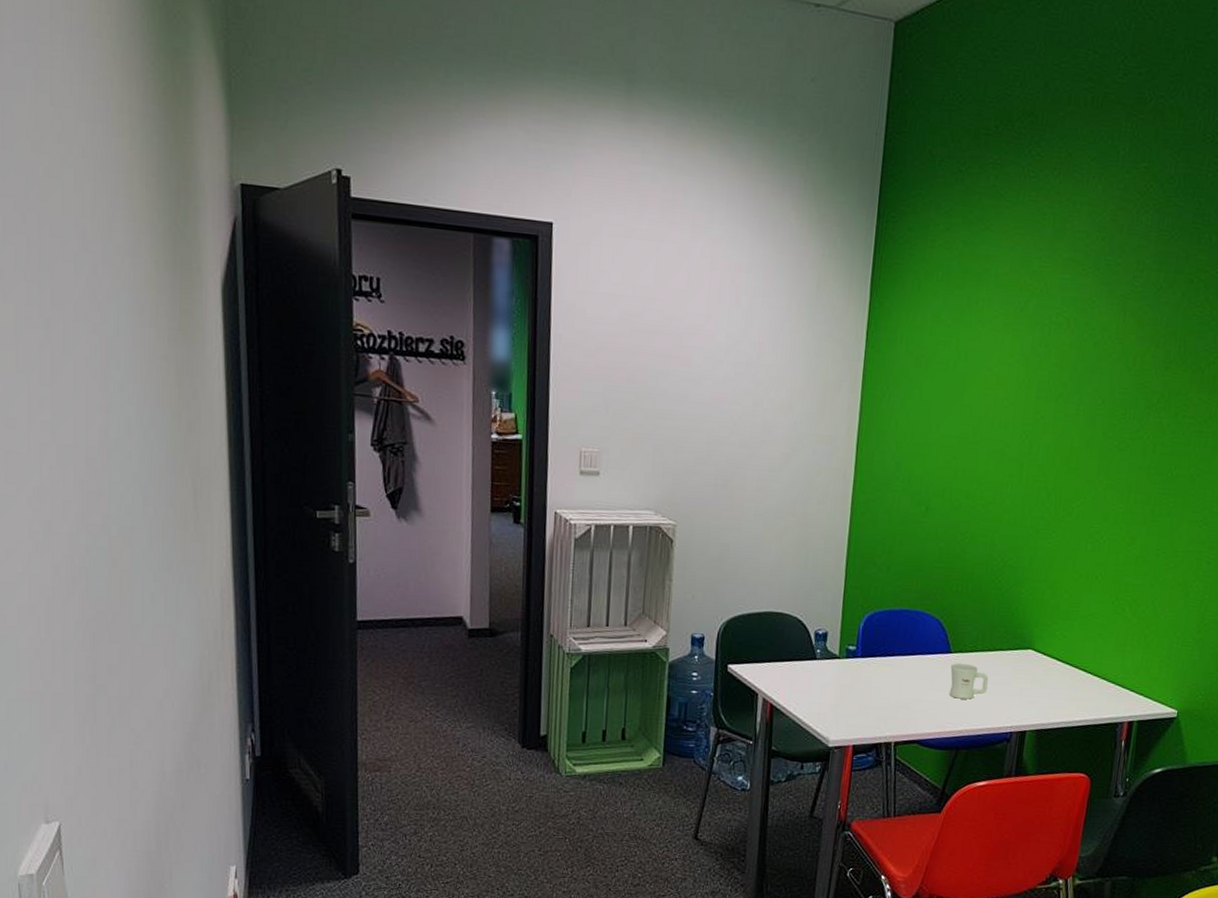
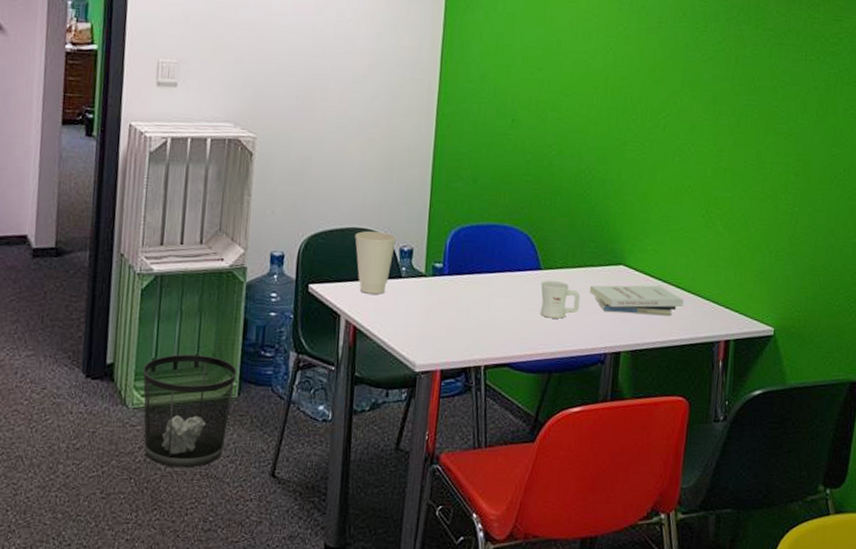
waste bin: none [573,727,661,830] -> present [142,354,237,468]
cup: none [772,615,811,675] -> present [355,230,396,294]
books: none [998,668,1091,697] -> present [590,285,684,315]

